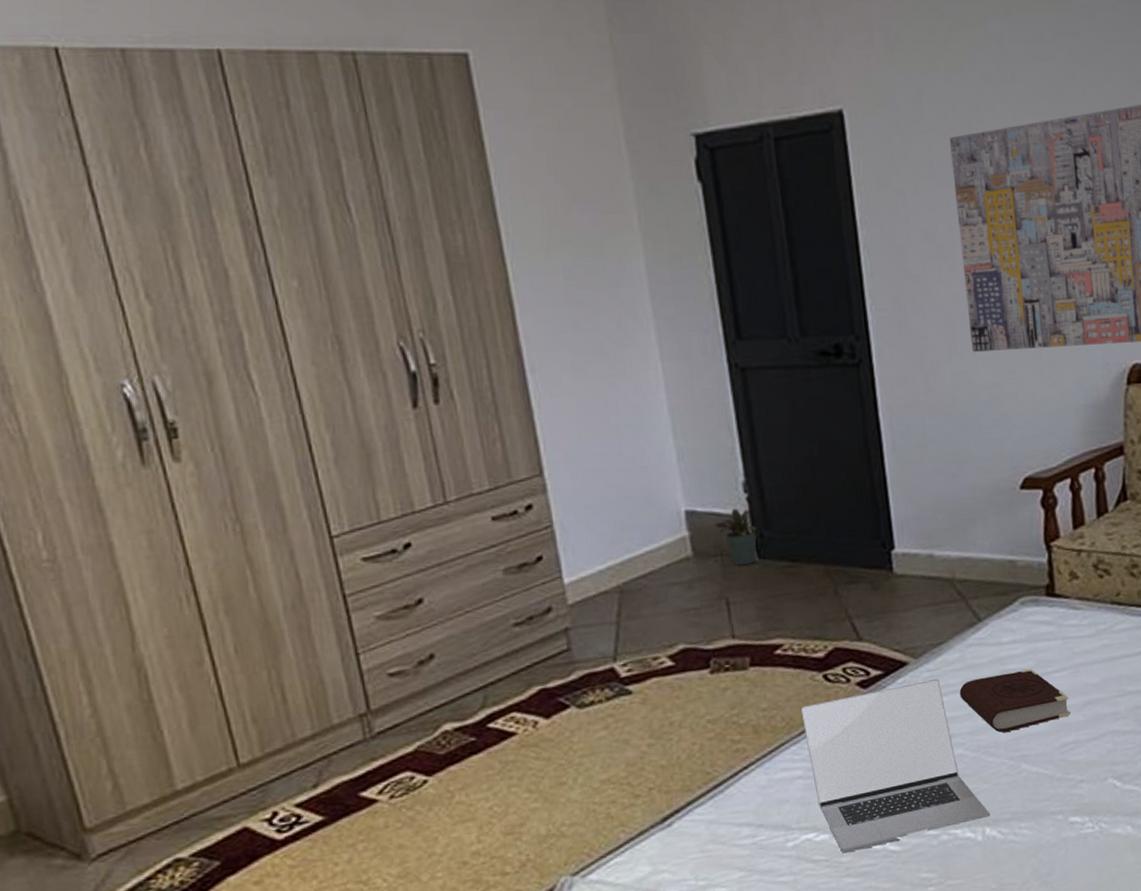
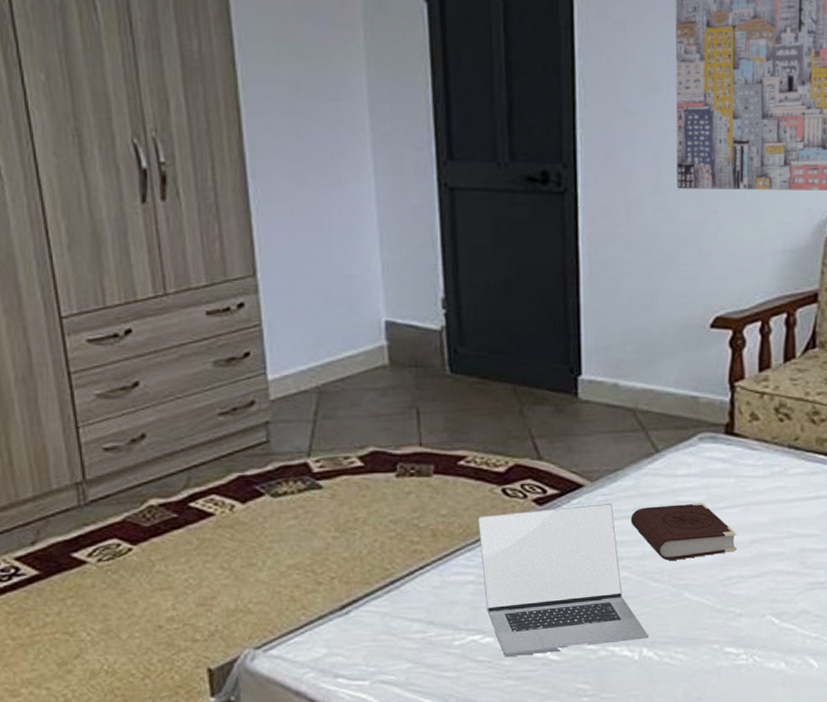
potted plant: present [715,508,757,565] -> none [413,323,452,377]

